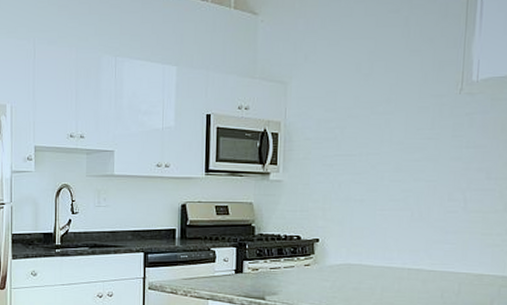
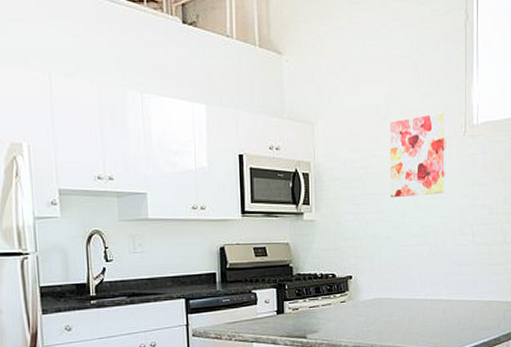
wall art: none [368,69,440,159] -> present [390,113,446,198]

